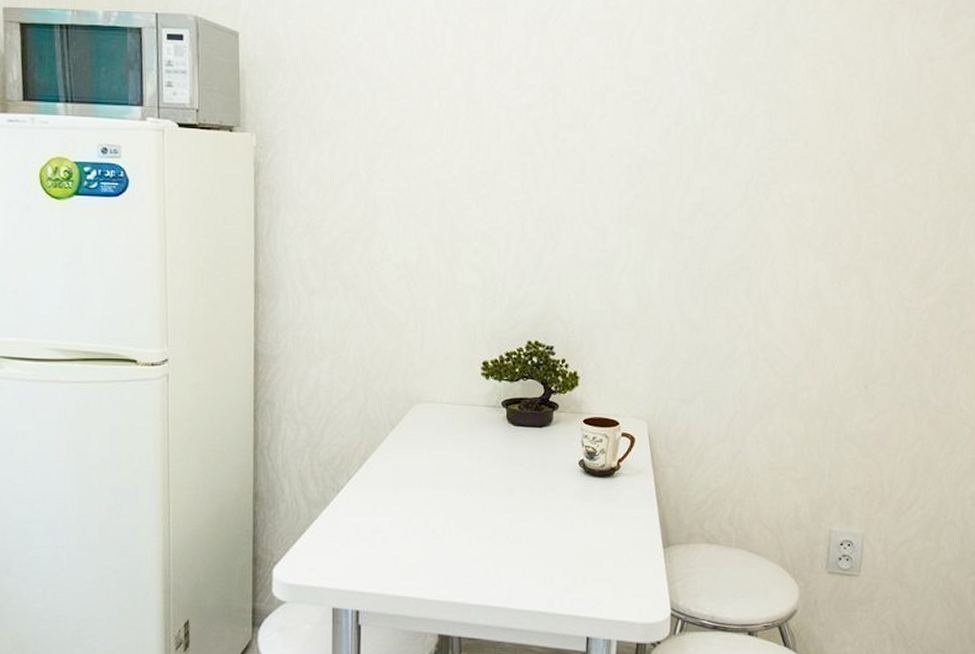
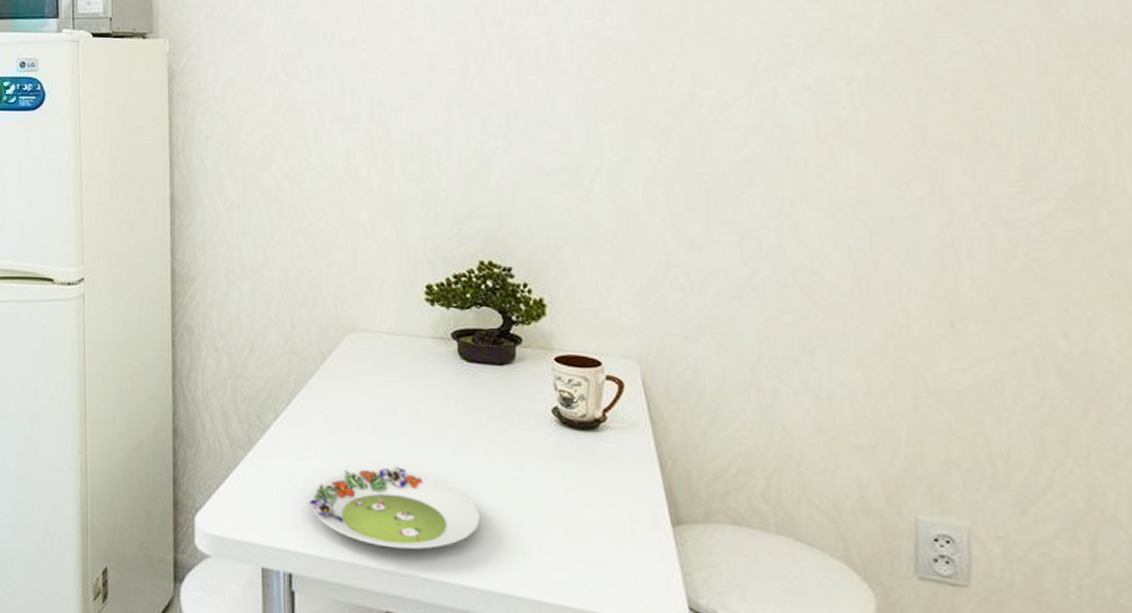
salad plate: none [375,515,518,583] -> present [308,466,480,550]

